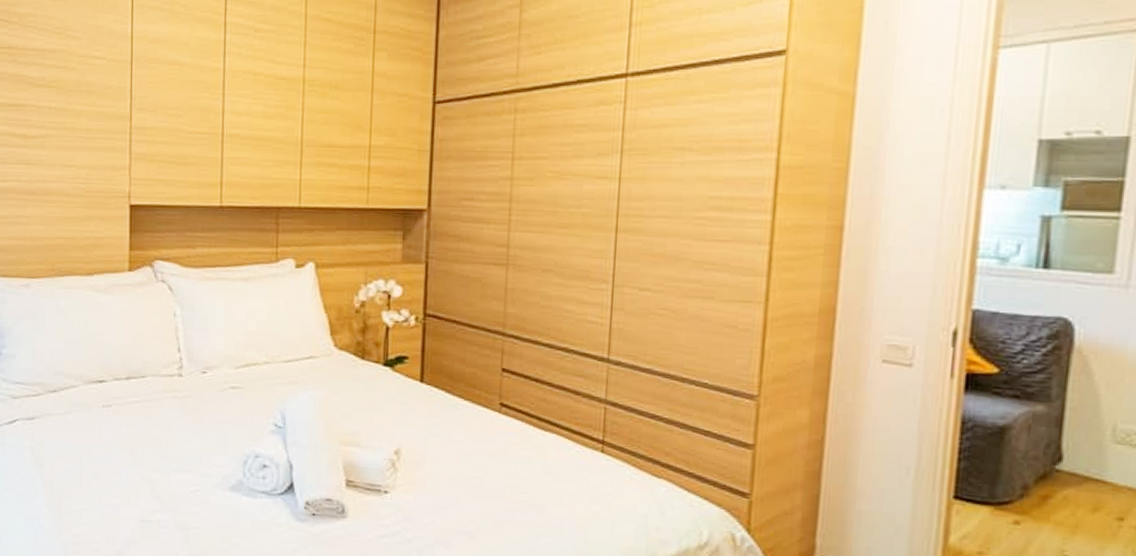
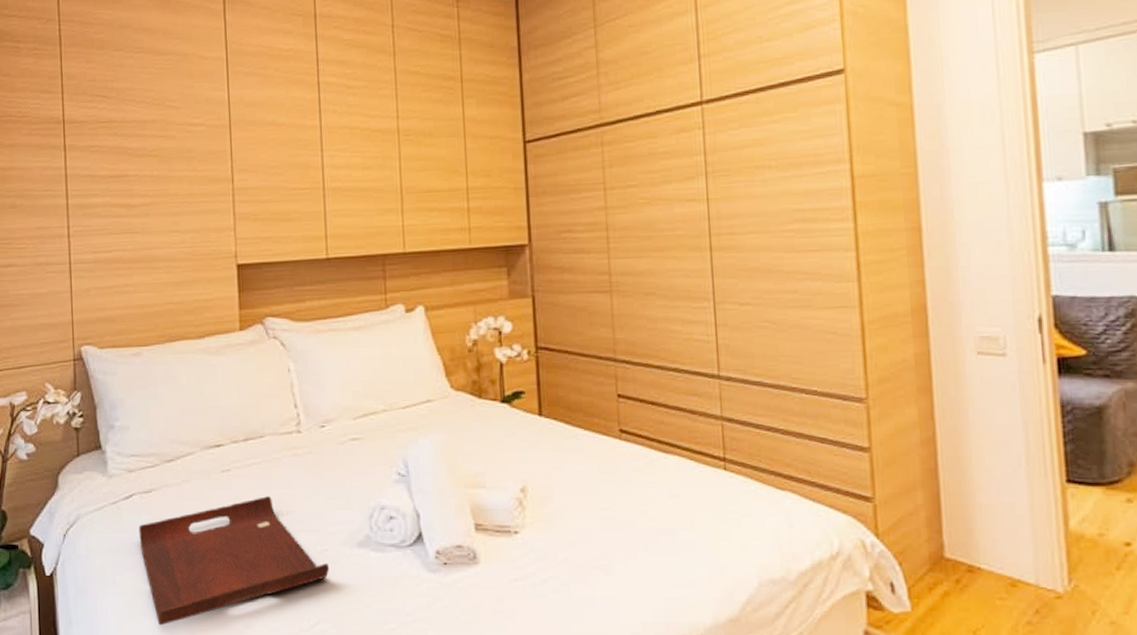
serving tray: none [20,434,201,545] -> present [138,496,330,626]

